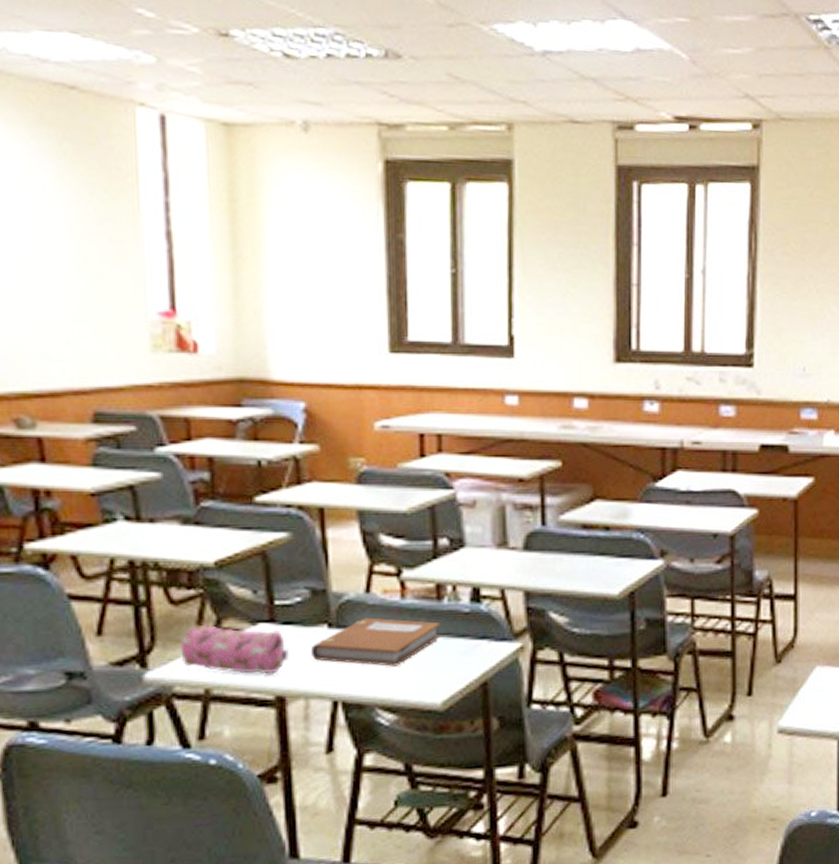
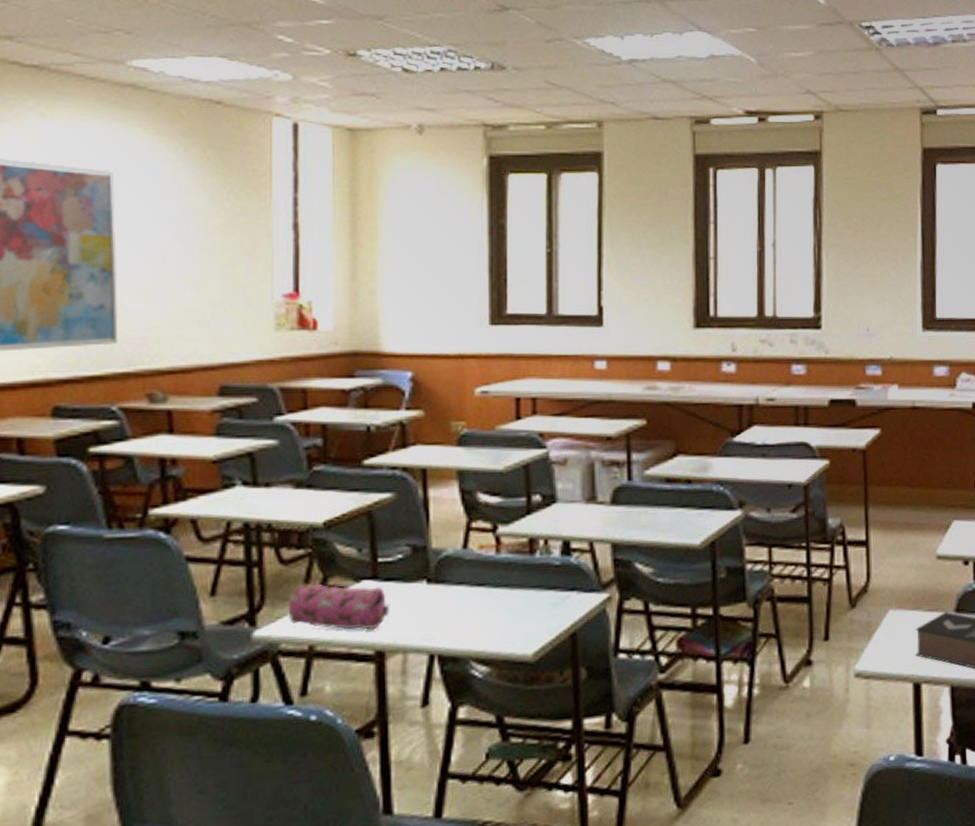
notebook: present [310,617,441,666] -> none [409,572,533,619]

